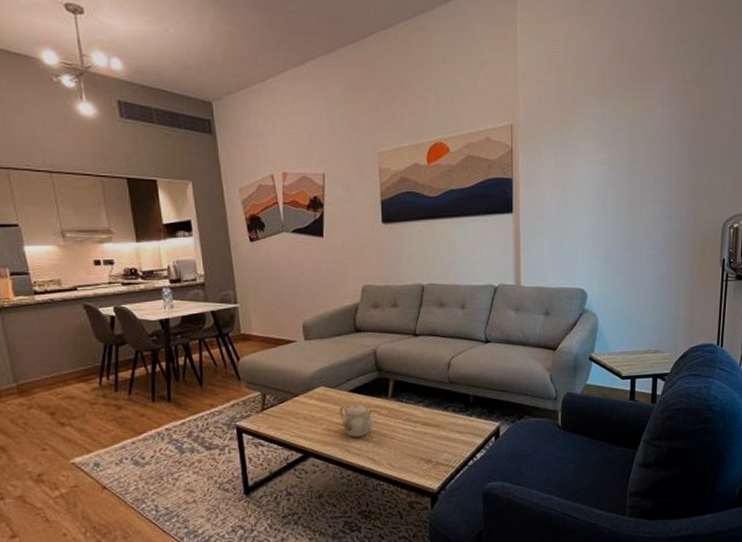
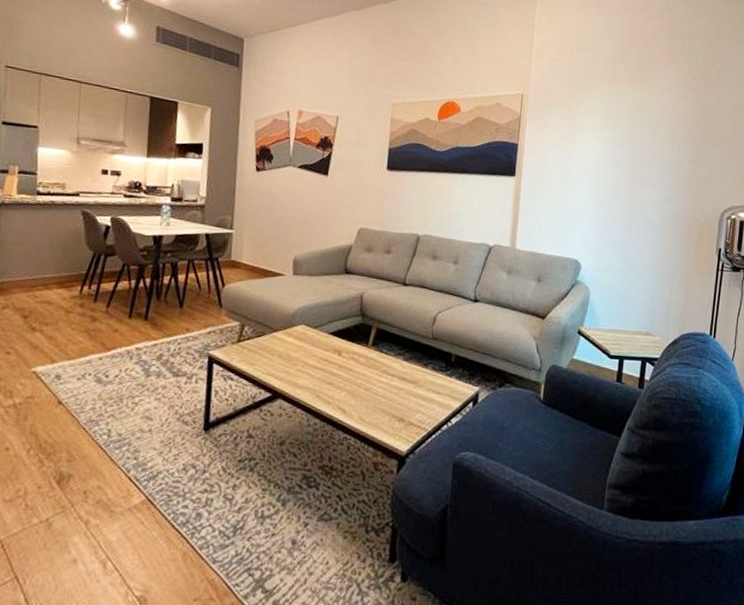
teapot: present [339,403,375,437] -> none [315,347,352,384]

